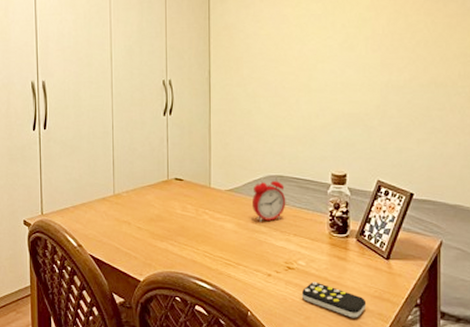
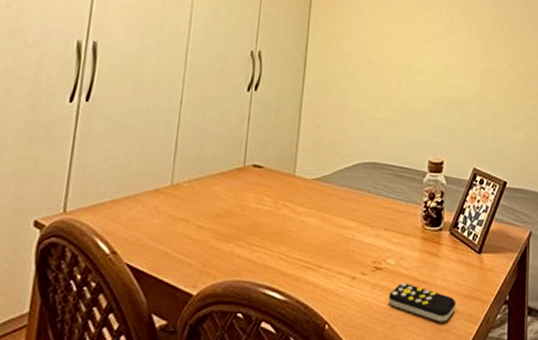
alarm clock: present [251,175,286,222] -> none [340,161,379,215]

